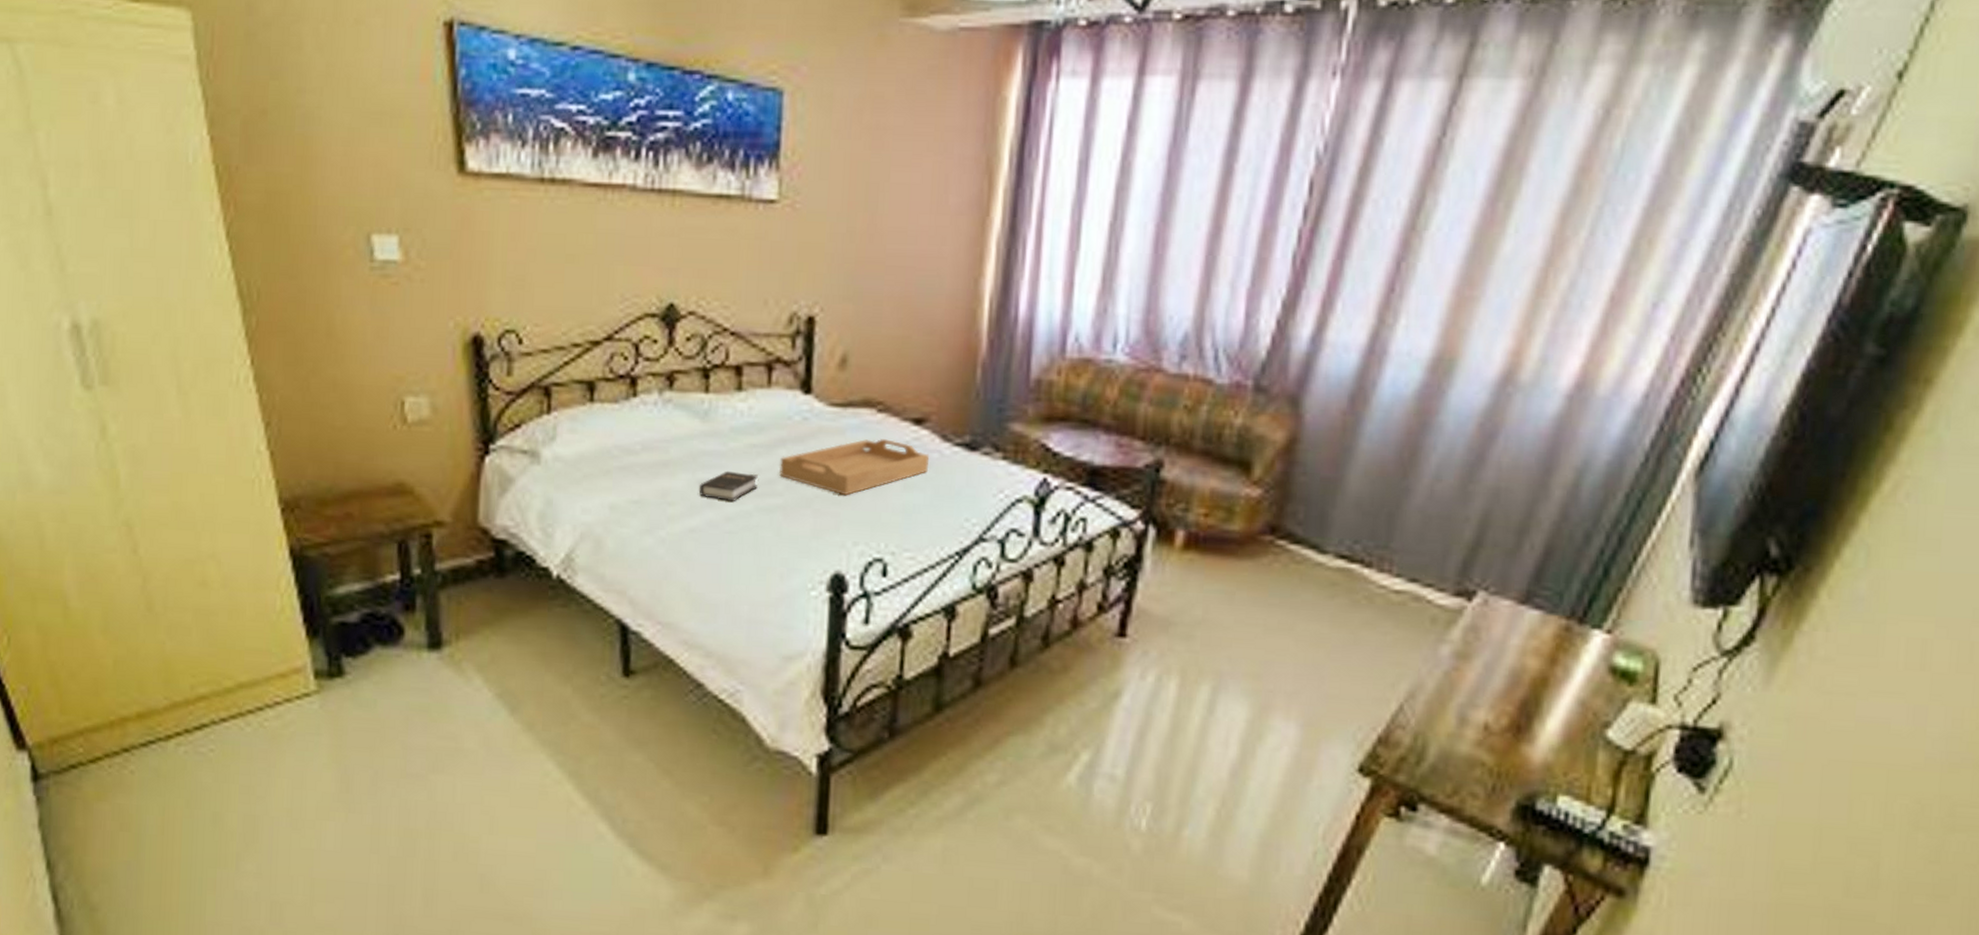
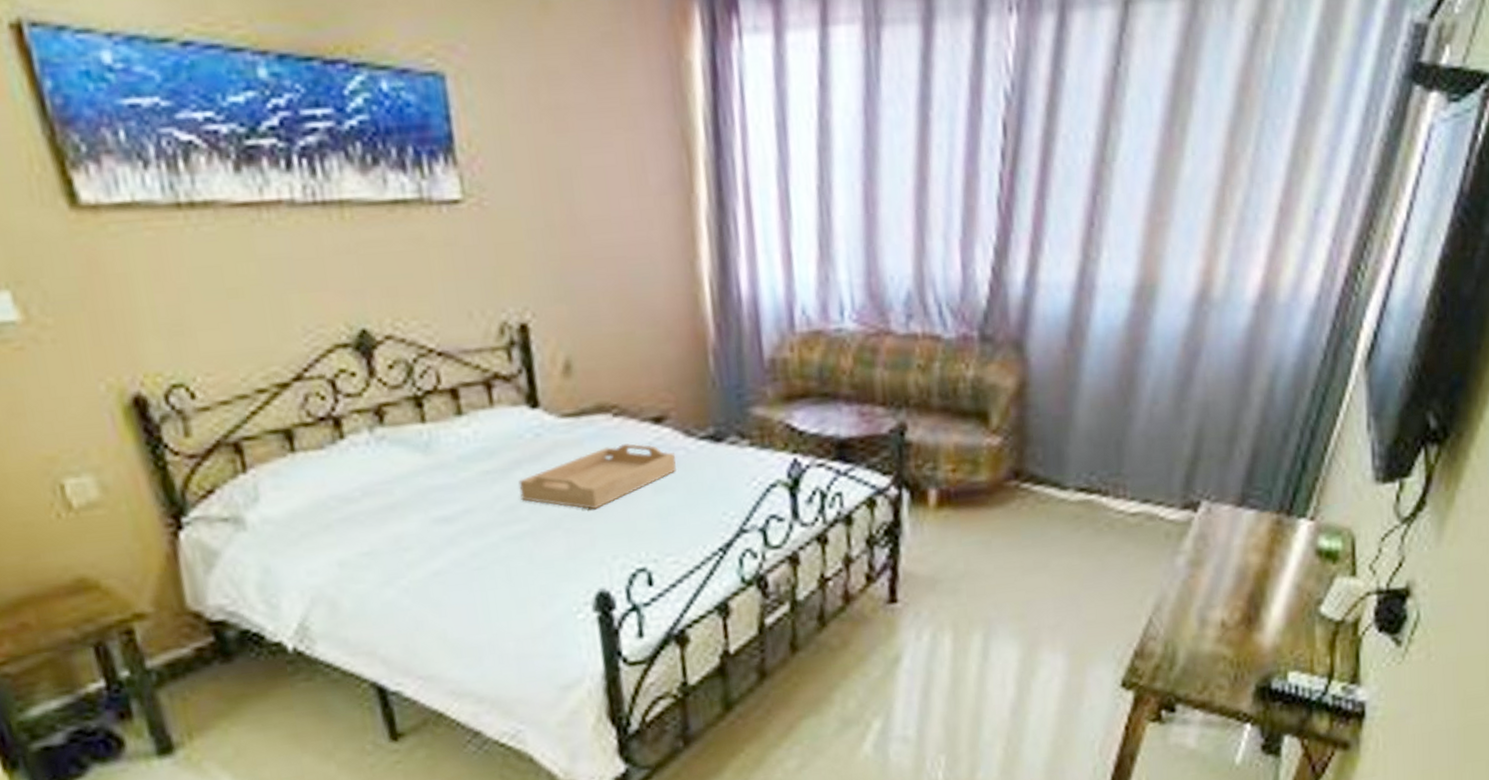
hardback book: present [698,470,758,502] -> none [434,502,500,537]

